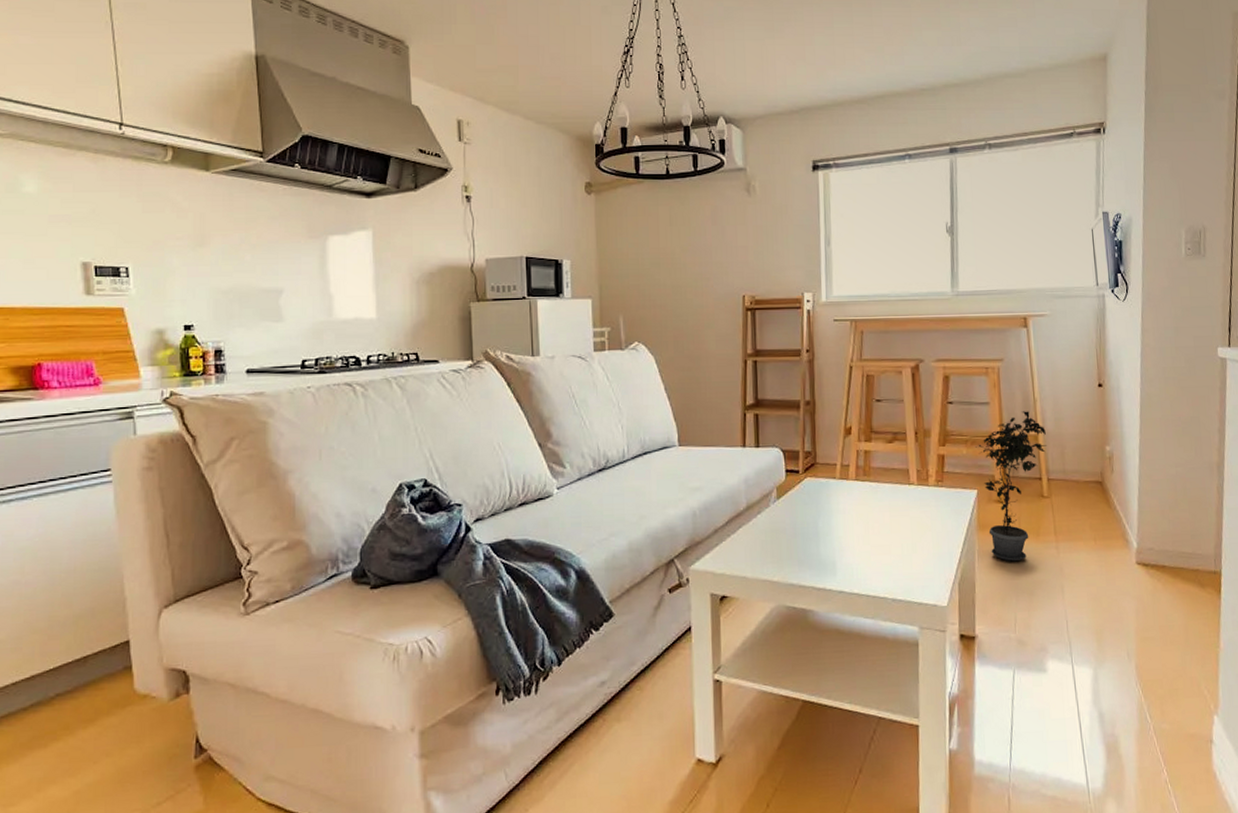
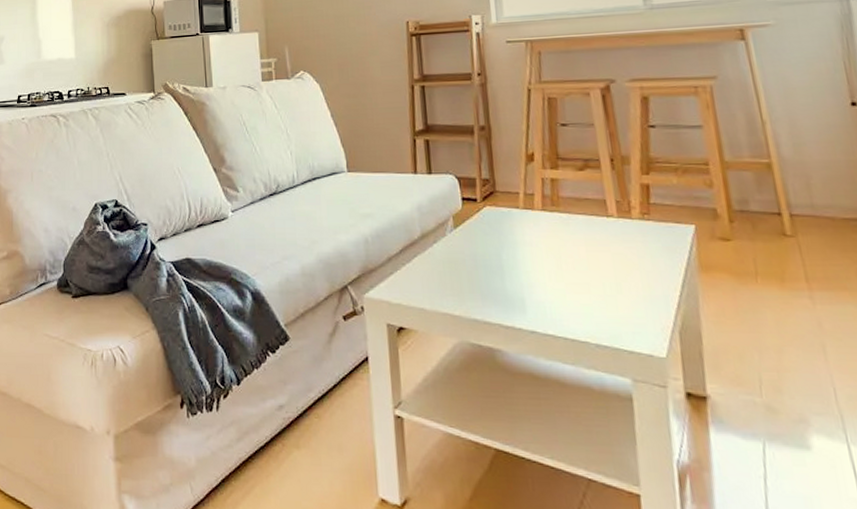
potted plant: present [976,411,1047,562] -> none [689,135,785,311]

